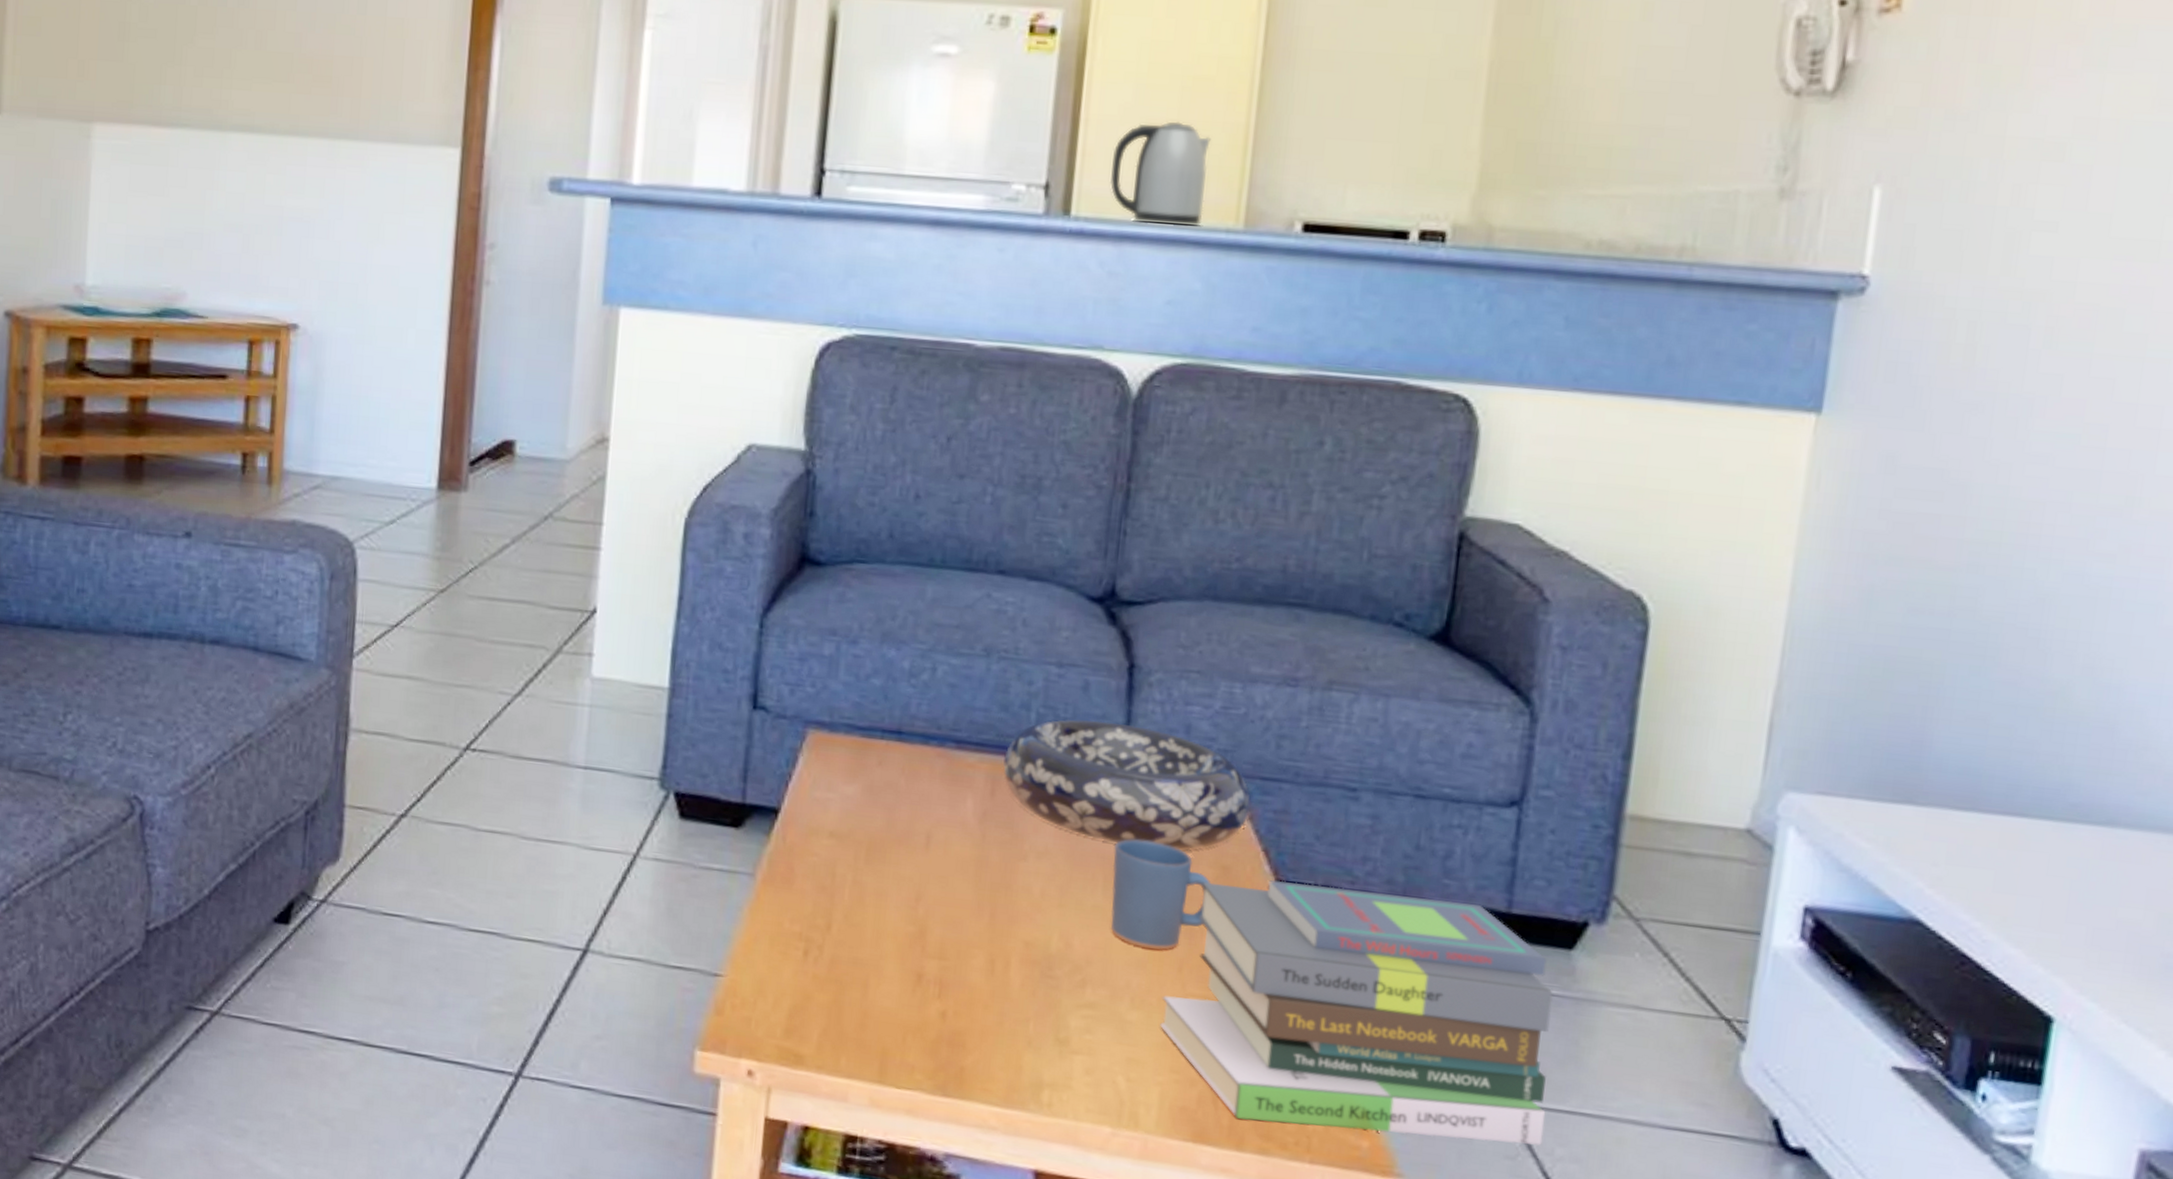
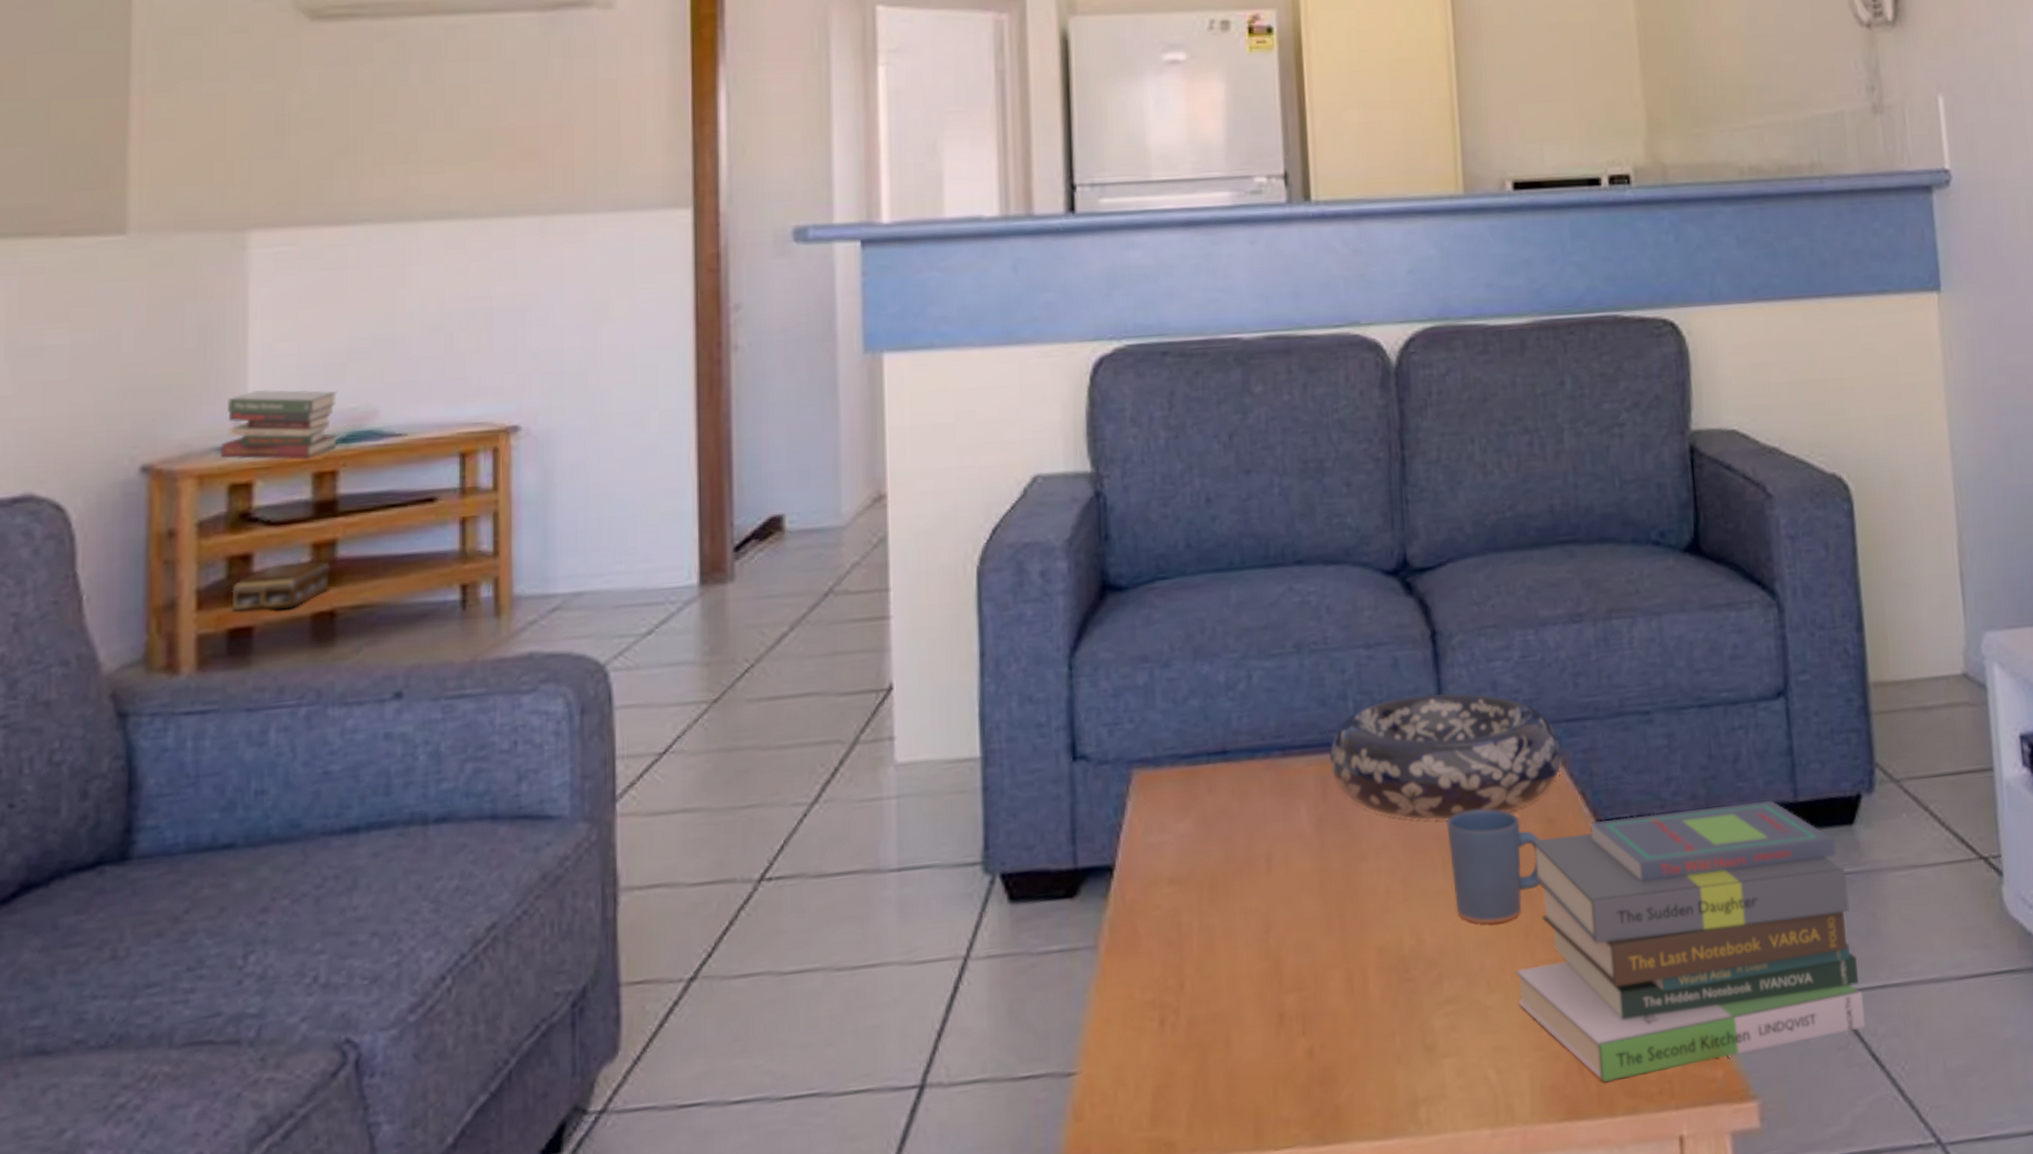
books: none [63,260,155,327] -> present [219,389,337,461]
decorative box: none [67,409,142,448] -> present [231,562,330,614]
kettle: present [1109,121,1211,226] -> none [1340,102,1427,199]

